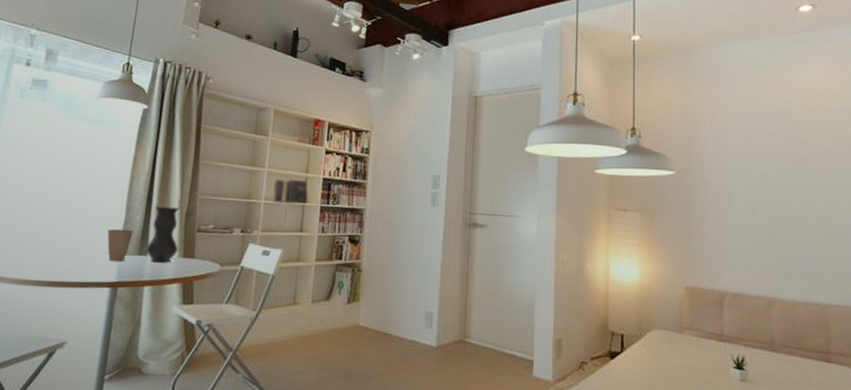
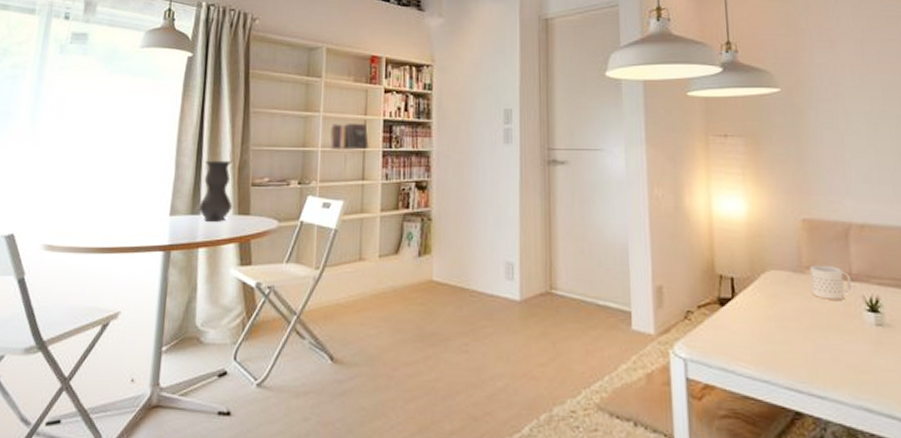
cup: present [107,229,134,261] -> none [157,187,184,222]
mug: none [688,326,723,358] -> present [809,264,853,300]

